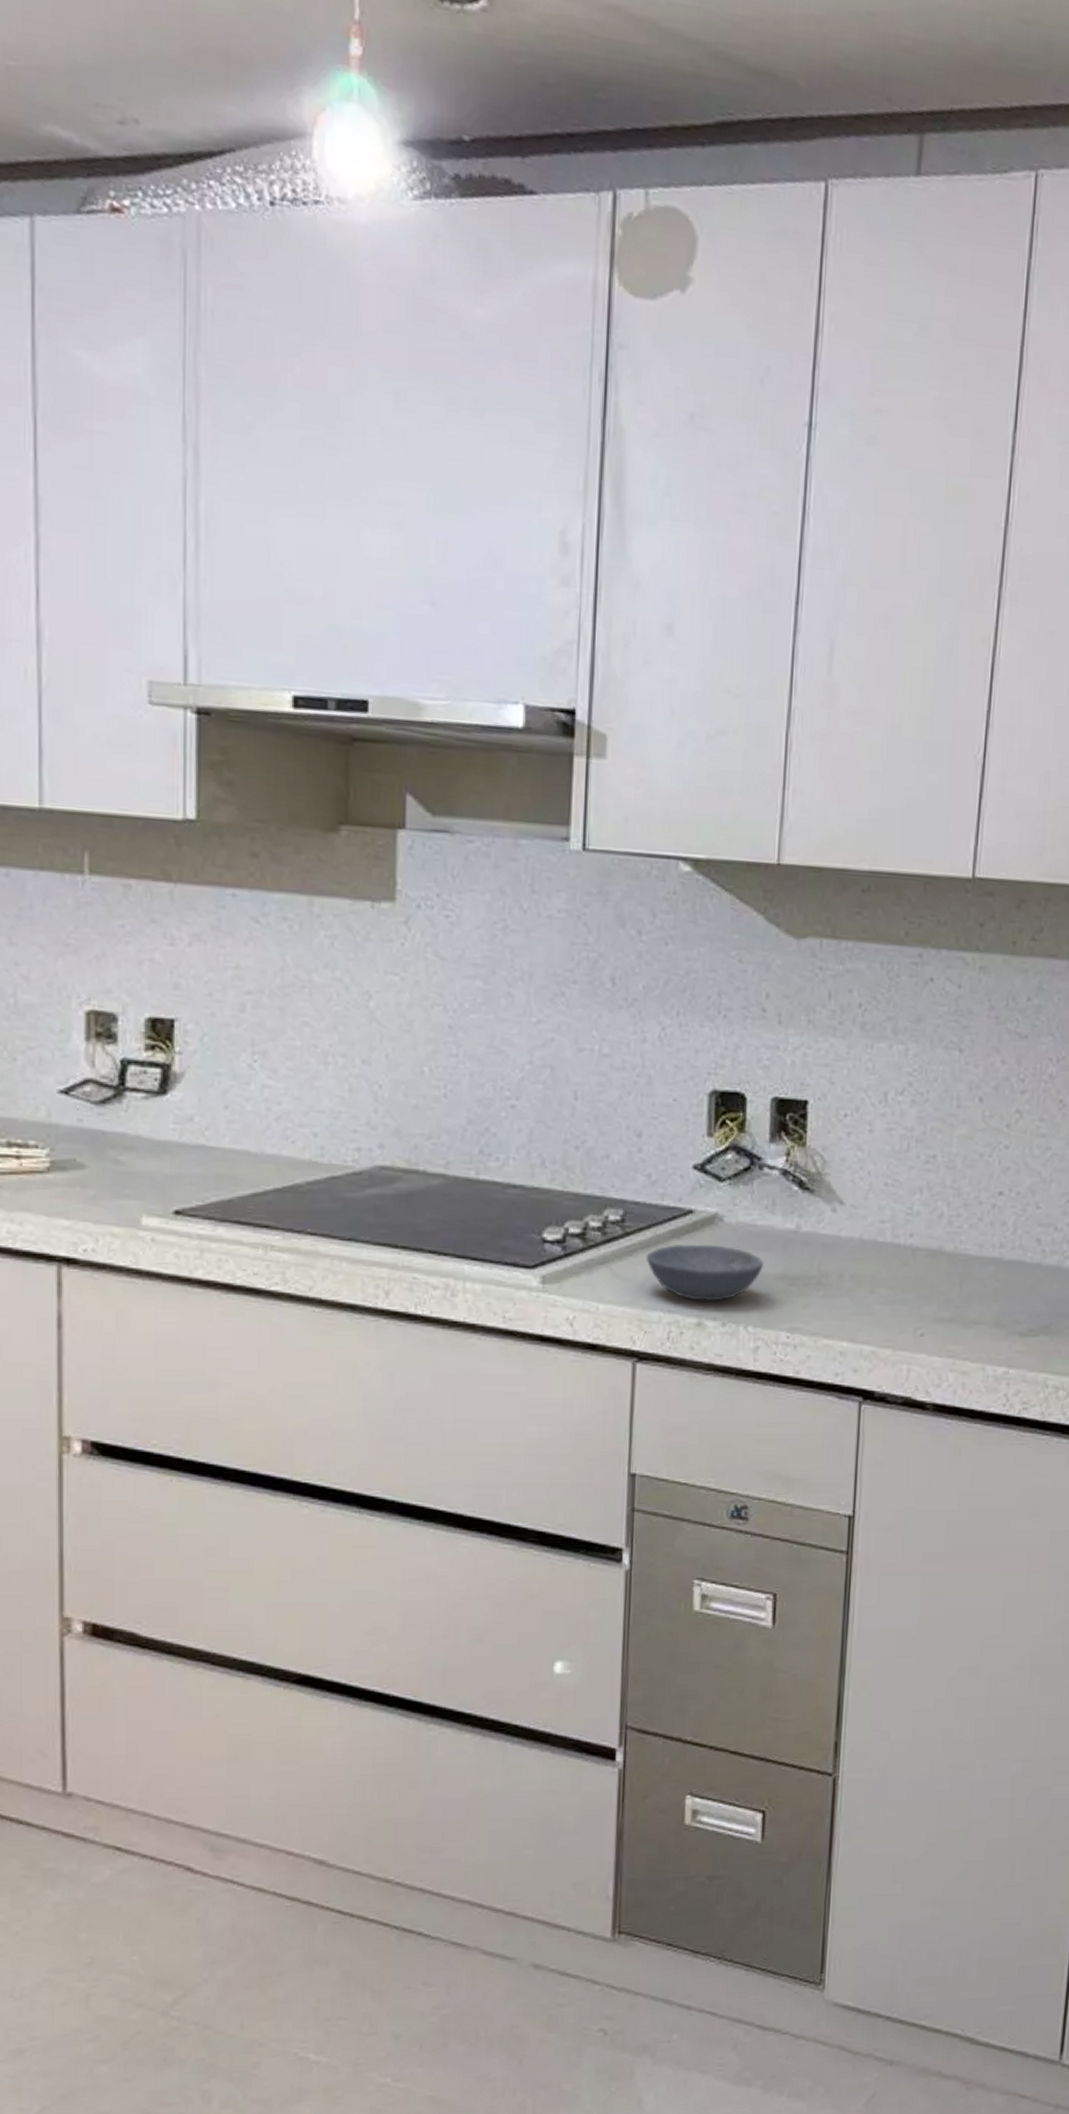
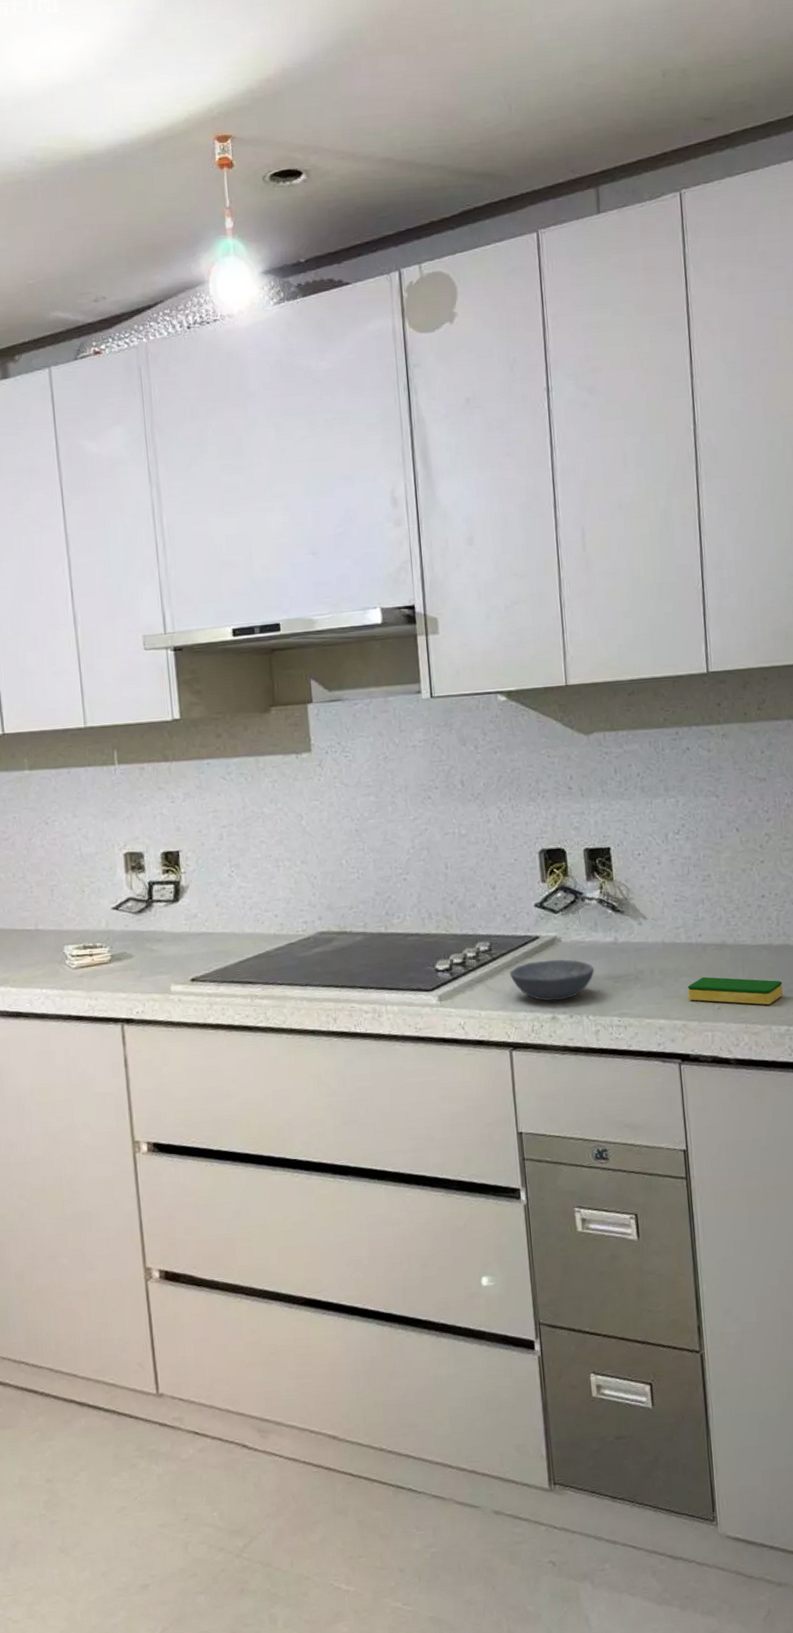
dish sponge: none [884,1291,1008,1338] -> present [687,976,783,1005]

